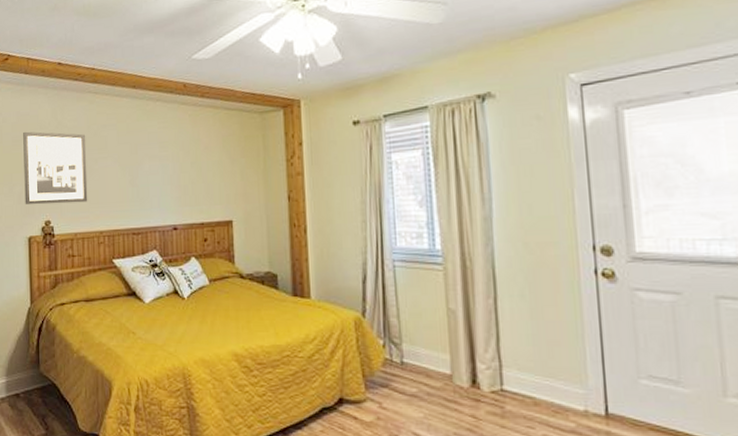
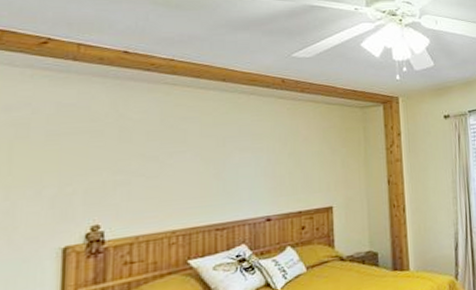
wall art: present [23,131,88,205] -> none [60,124,158,209]

